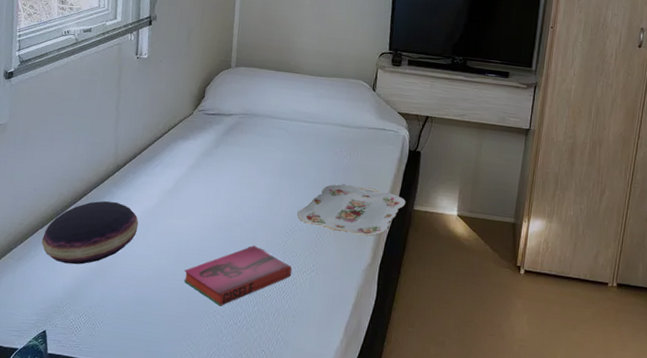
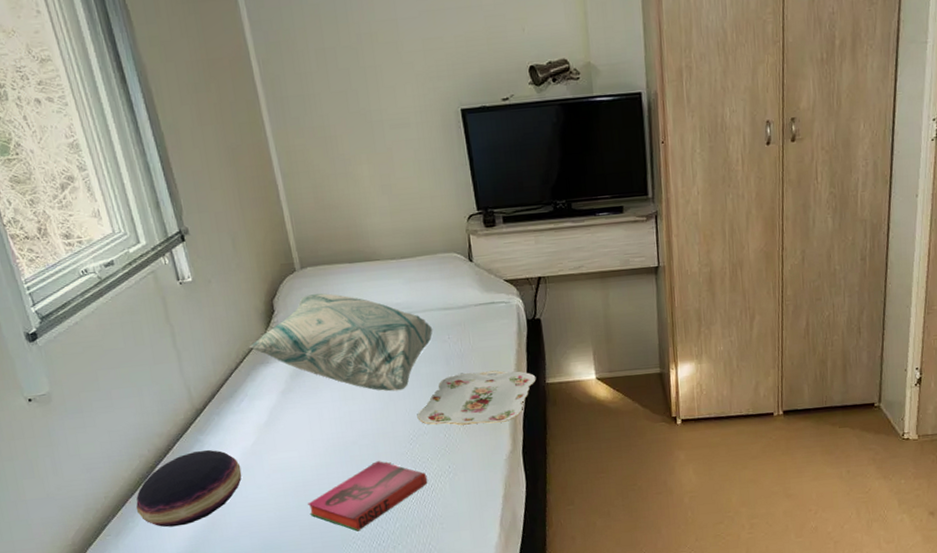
decorative pillow: none [175,89,329,188] -> present [248,293,433,392]

